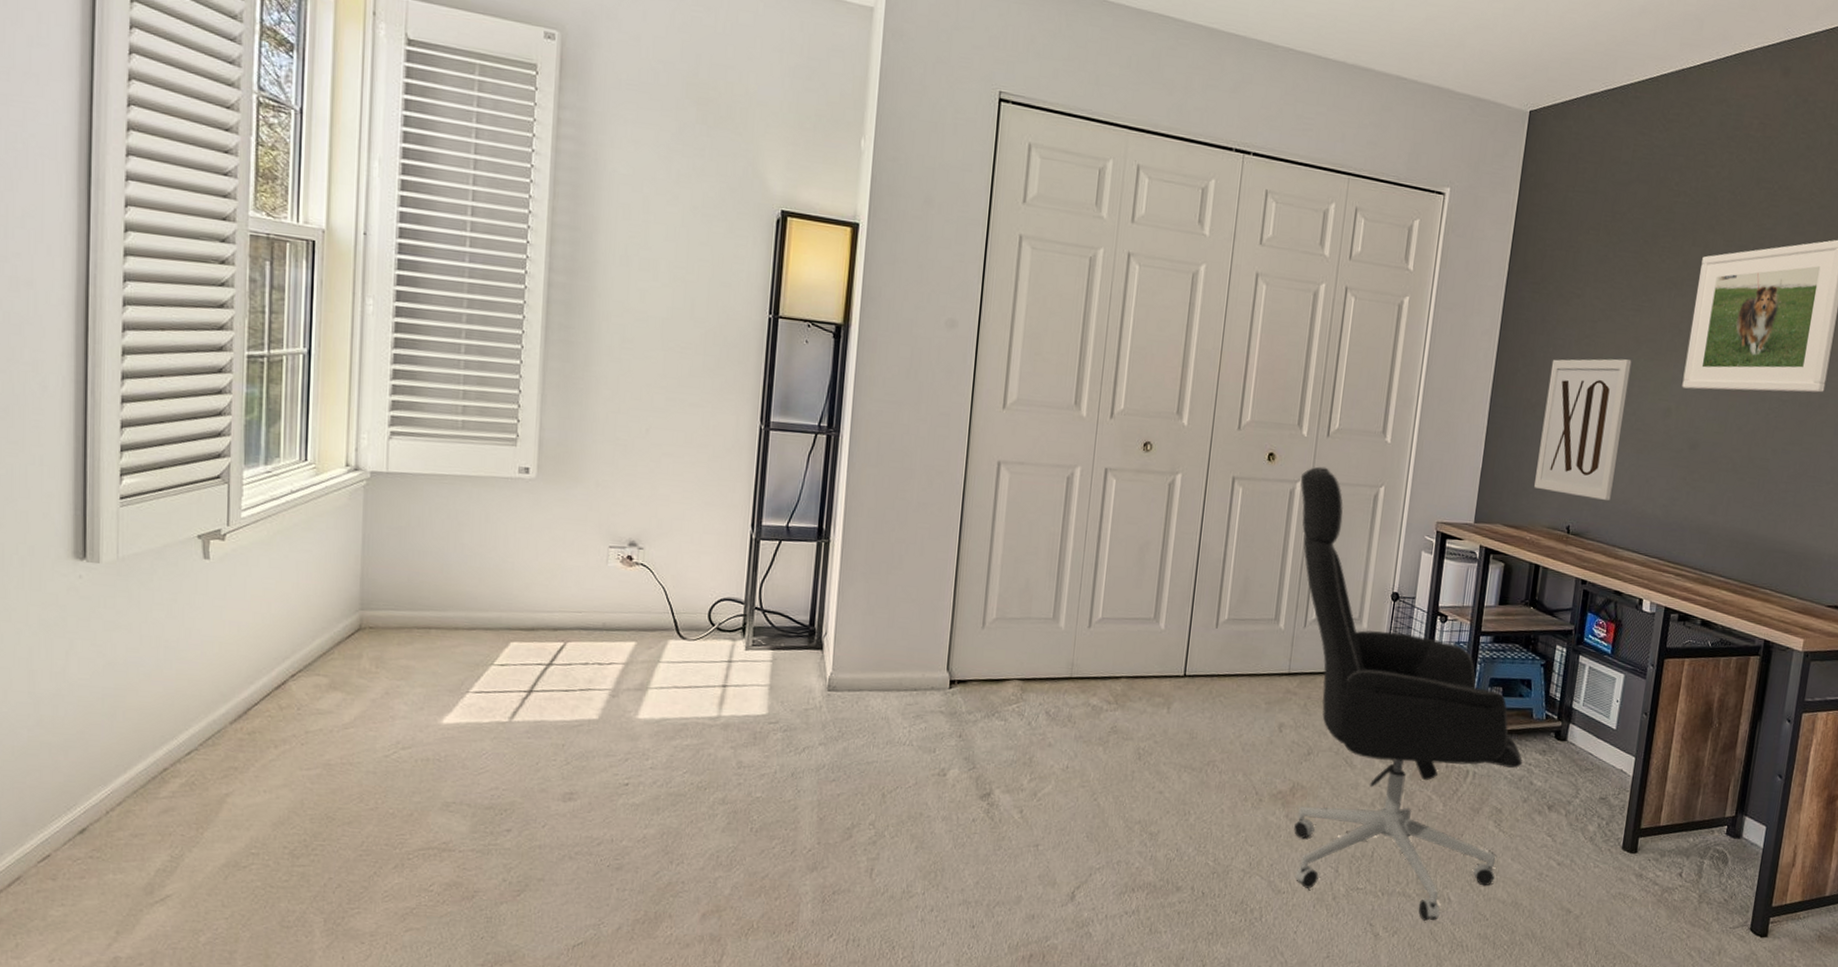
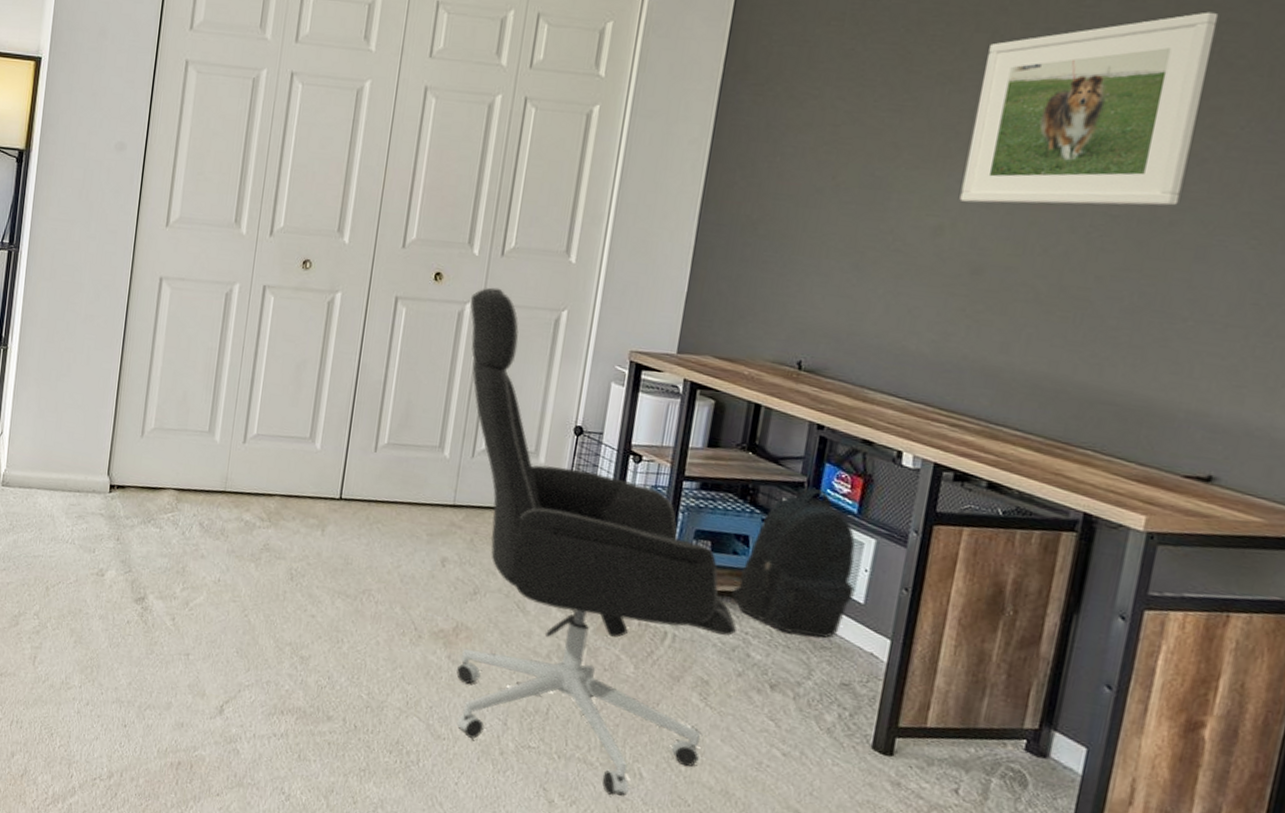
backpack: none [1518,635,1610,762] -> present [732,488,856,638]
wall art: present [1534,358,1632,502] -> none [755,168,888,334]

